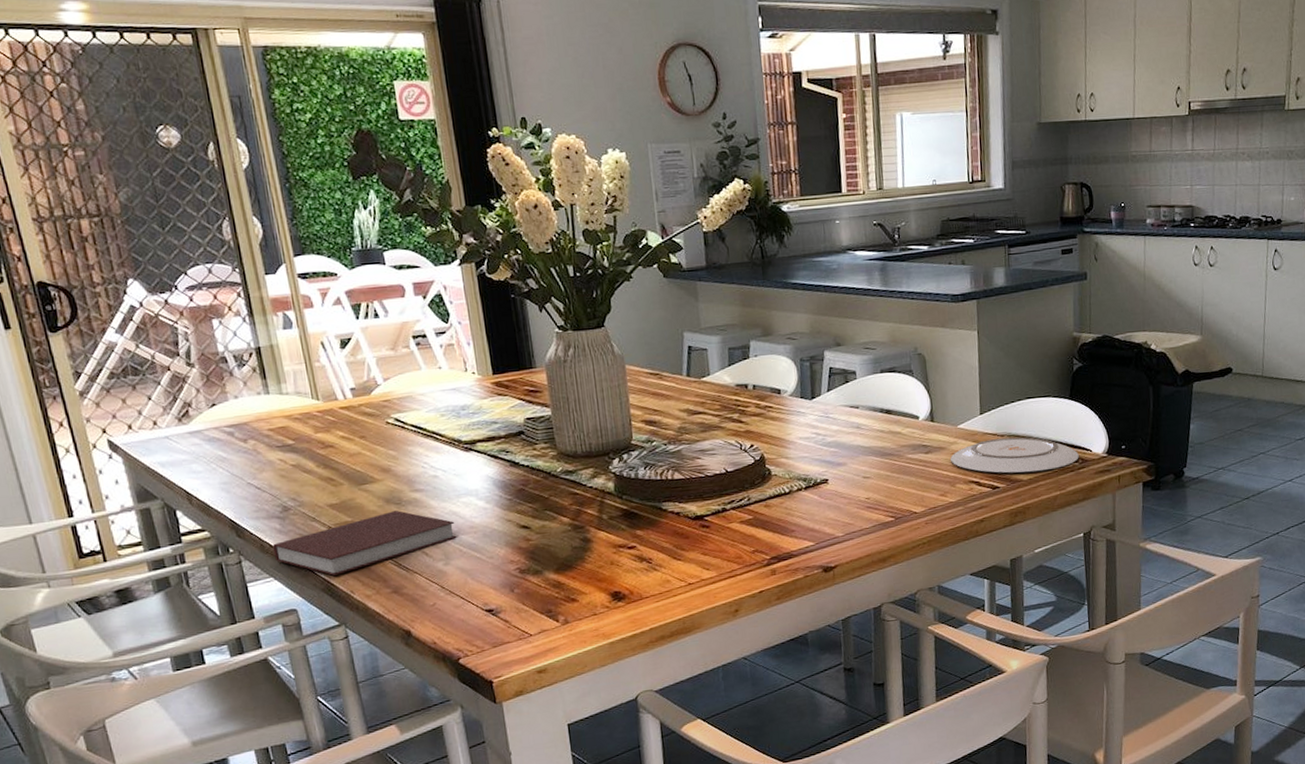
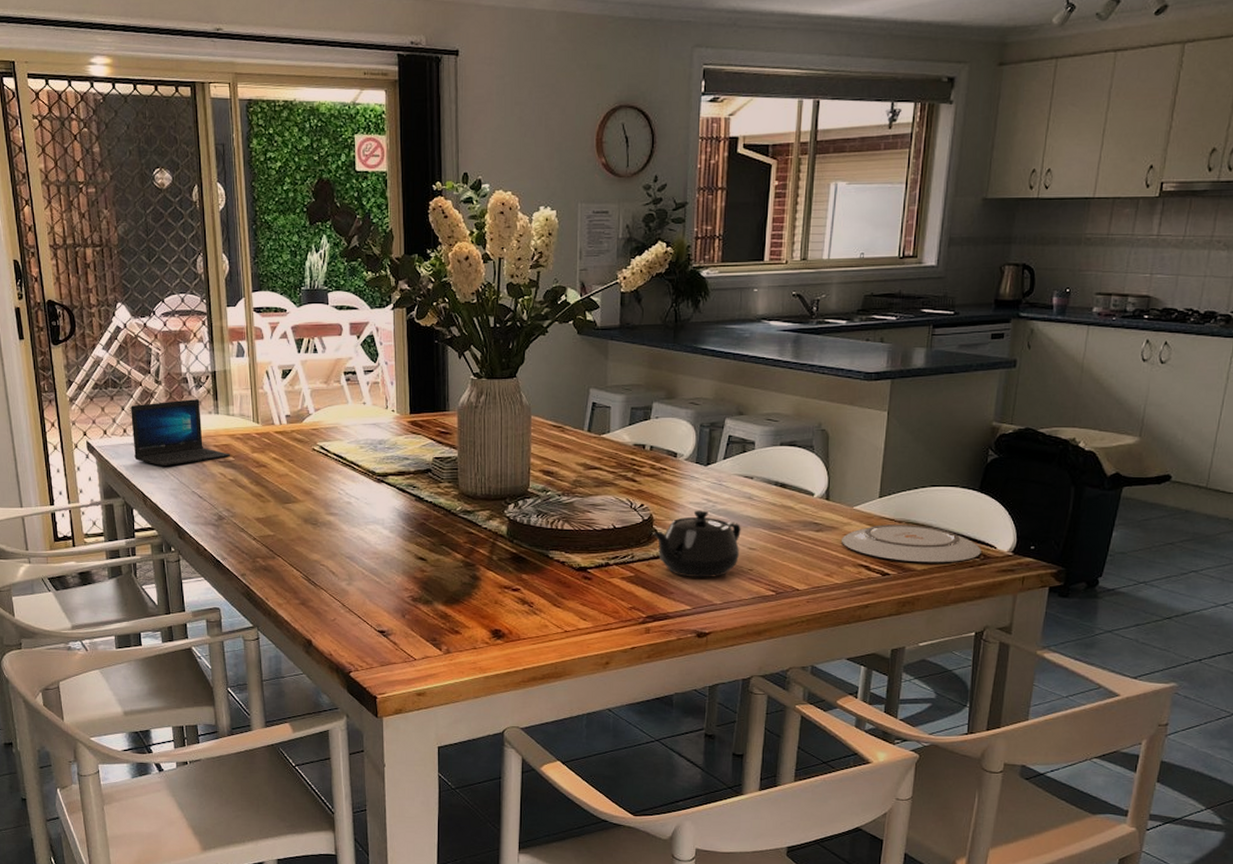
laptop: none [159,380,290,459] -> present [131,399,231,467]
notebook: present [272,510,457,576] -> none [206,530,361,582]
teapot: none [766,444,855,513] -> present [653,510,741,578]

